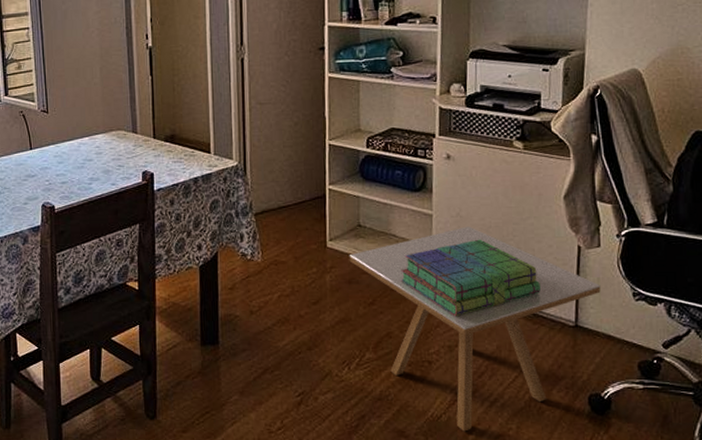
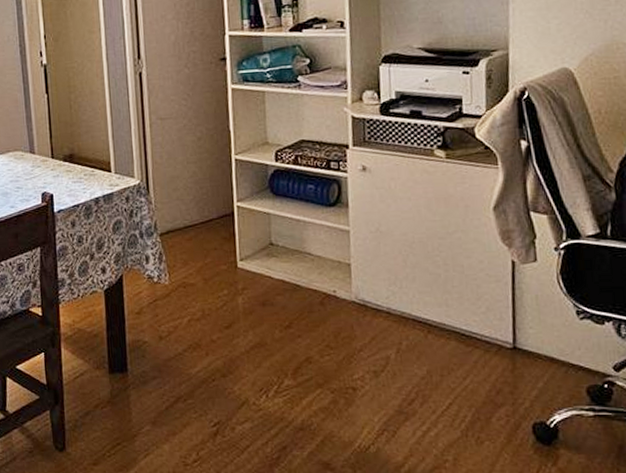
side table: present [349,226,601,432] -> none [261,242,540,464]
stack of books: present [401,239,540,316] -> none [318,255,472,339]

